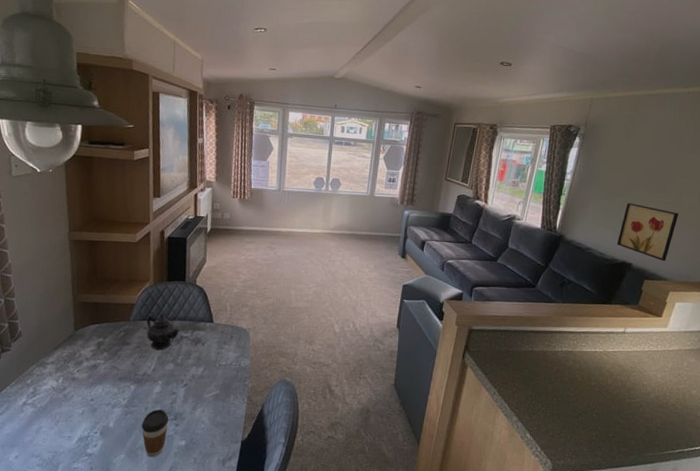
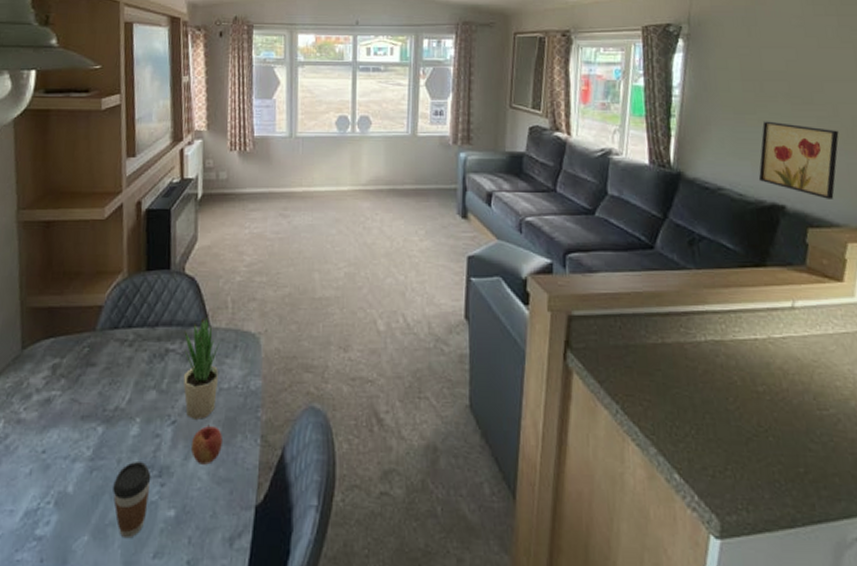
teapot: present [146,311,180,351] -> none [118,314,165,372]
potted plant: none [193,316,221,384] -> present [183,318,221,420]
apple: none [198,388,220,414] -> present [192,425,222,465]

